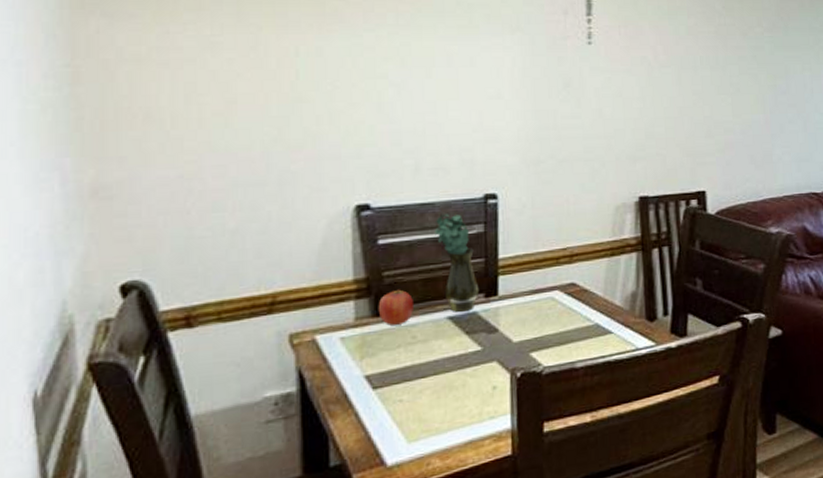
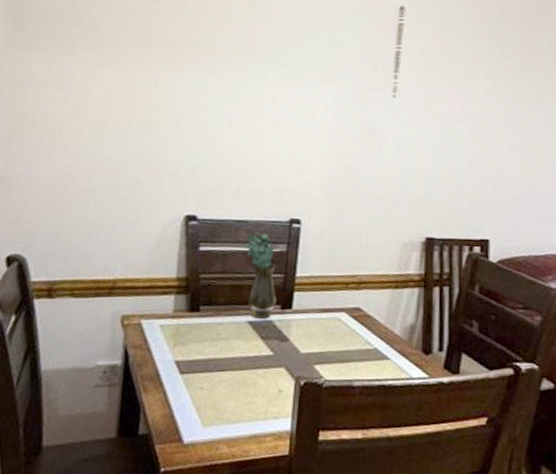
fruit: present [378,289,415,325] -> none [192,291,222,322]

